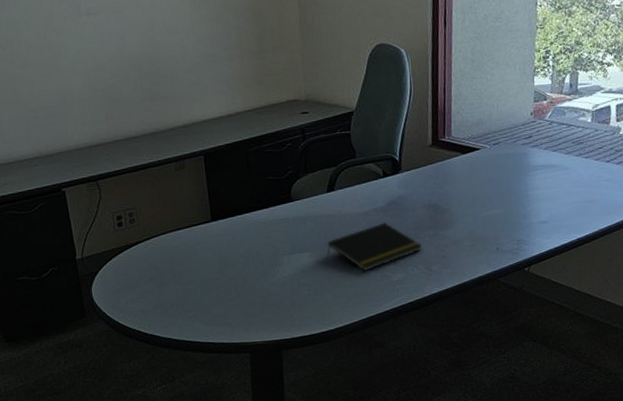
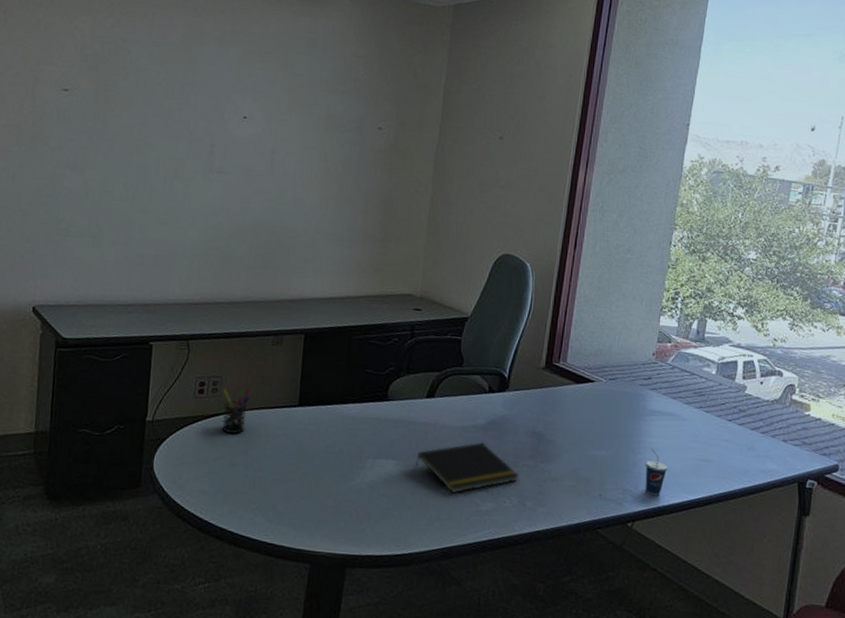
pen holder: none [139,213,167,257] -> present [222,388,251,434]
cup: none [534,199,556,240] -> present [645,448,668,495]

